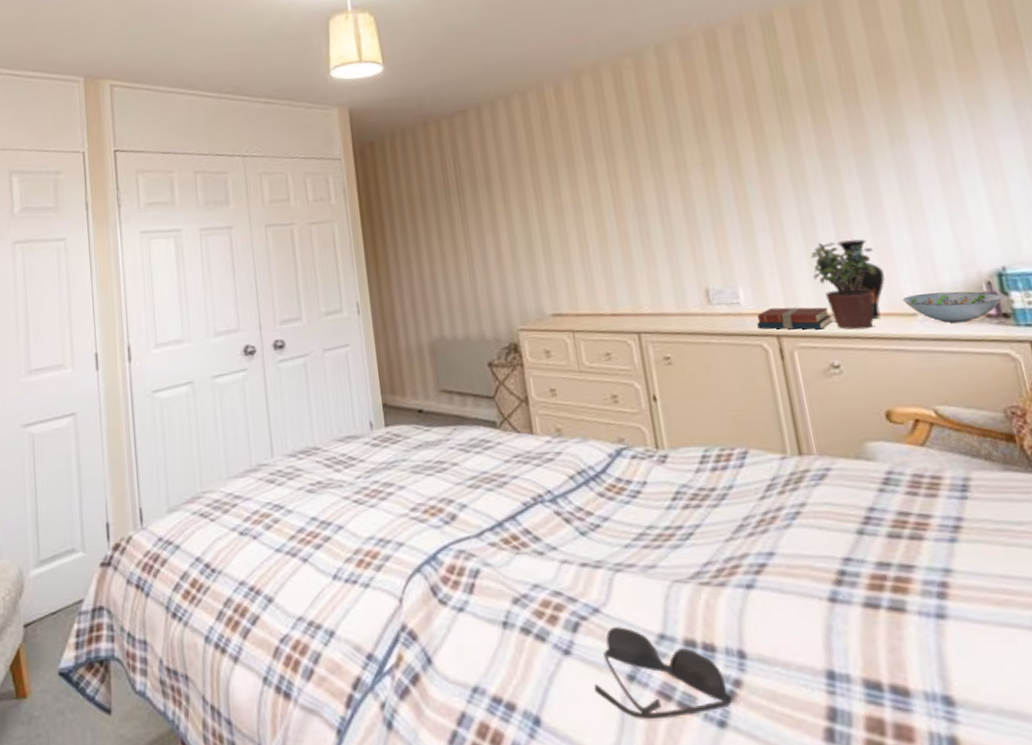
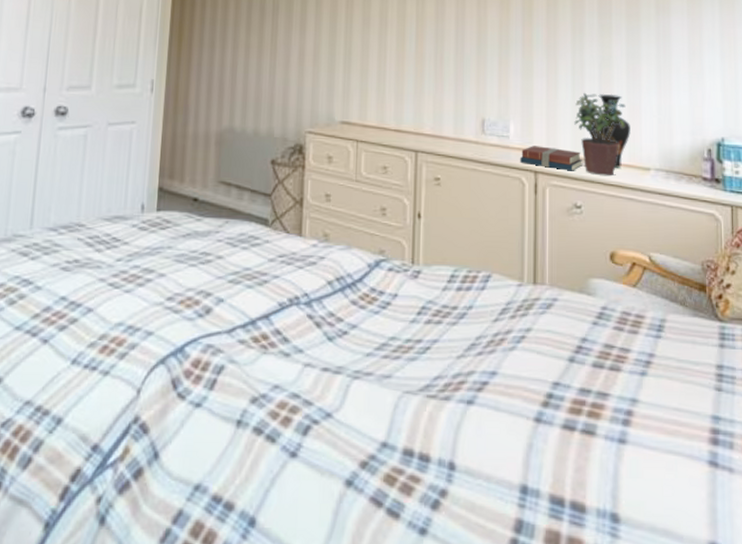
eyeglasses: present [594,627,732,719] -> none [313,433,436,524]
decorative bowl: present [902,291,1003,324] -> none [641,152,718,182]

